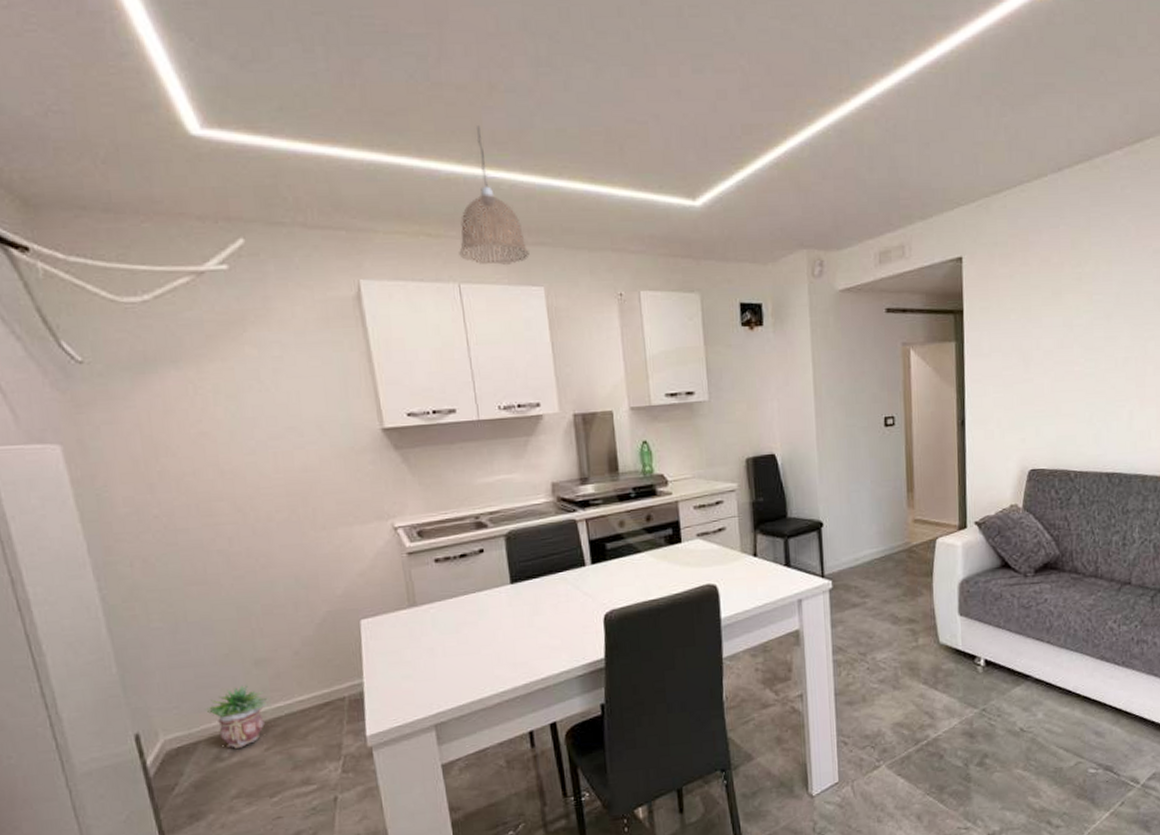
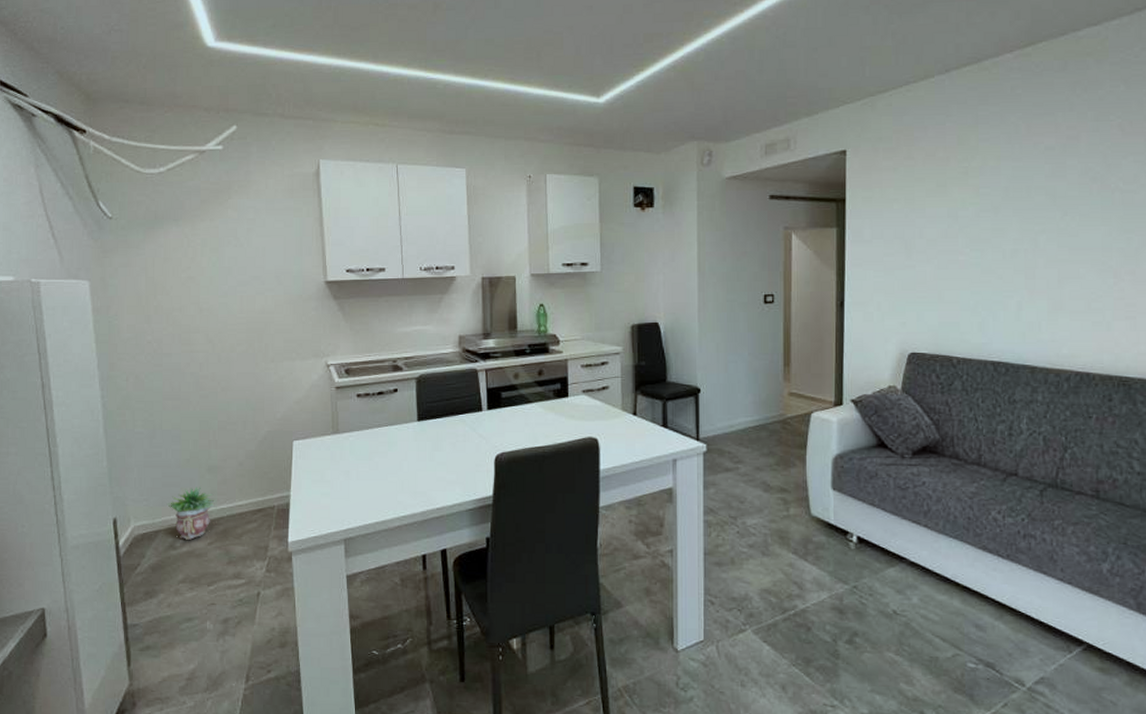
pendant lamp: present [459,126,529,265] -> none [399,37,456,150]

